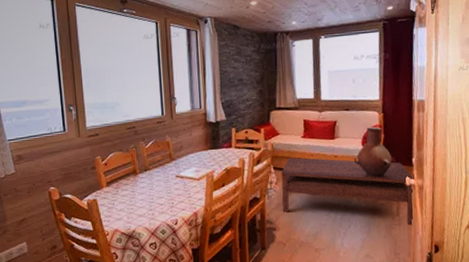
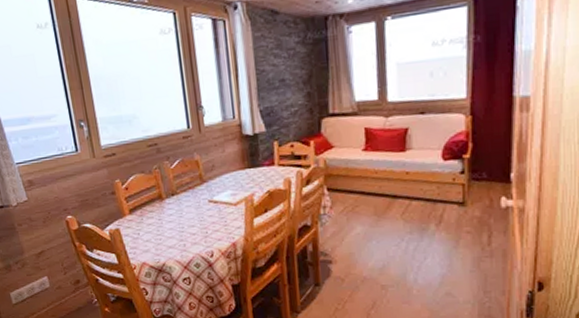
coffee table: present [281,157,416,226] -> none [337,175,514,258]
vessel: present [353,126,393,177] -> none [430,133,483,198]

